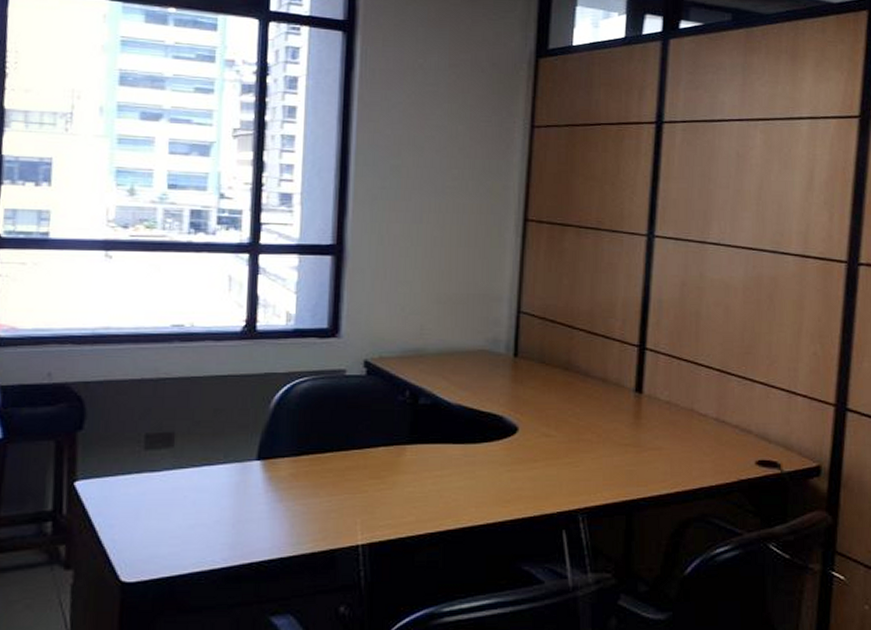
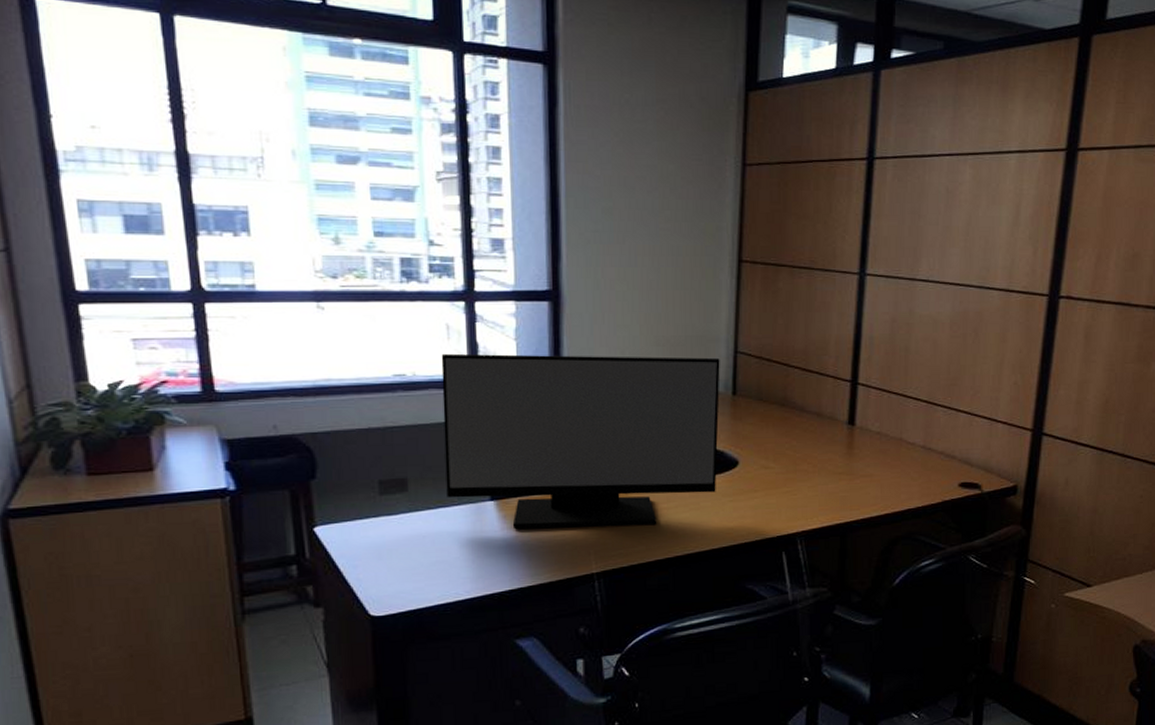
monitor: none [213,305,502,494] -> present [441,353,720,529]

